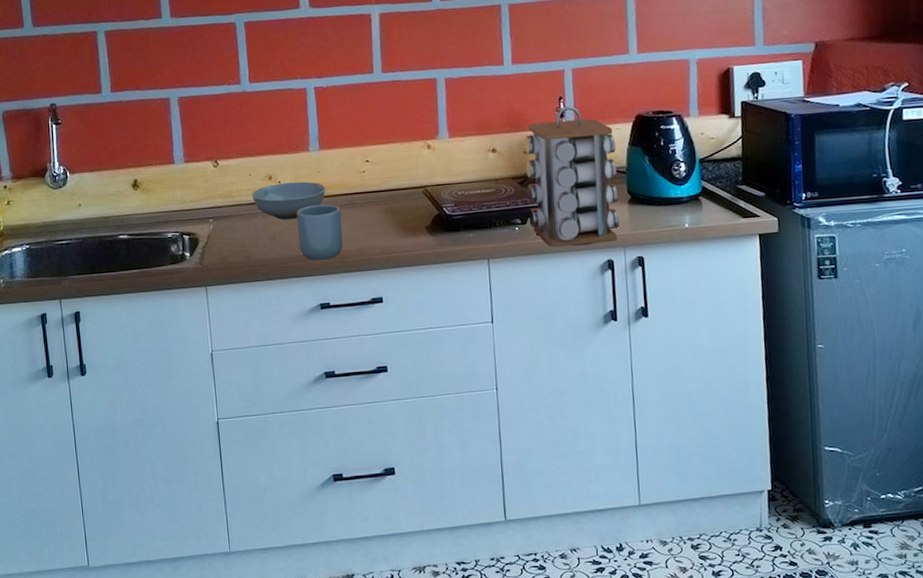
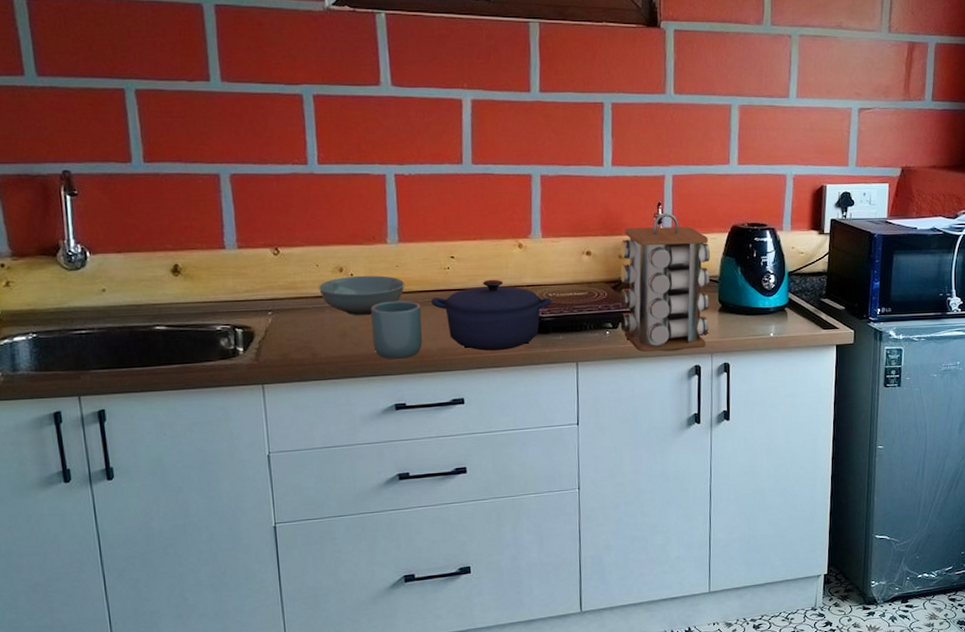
cooking pot: none [350,180,462,251] -> present [431,279,552,352]

